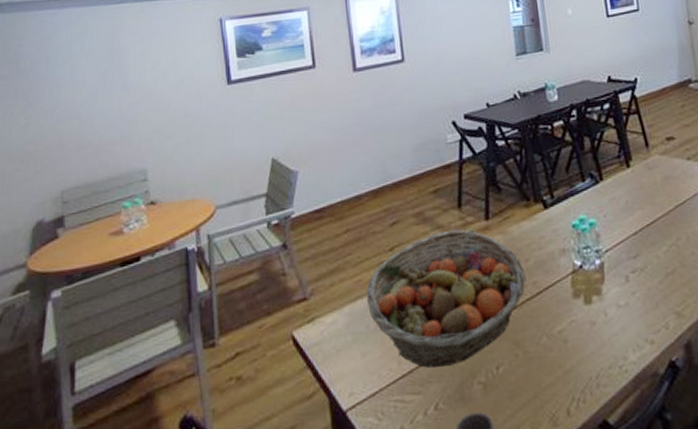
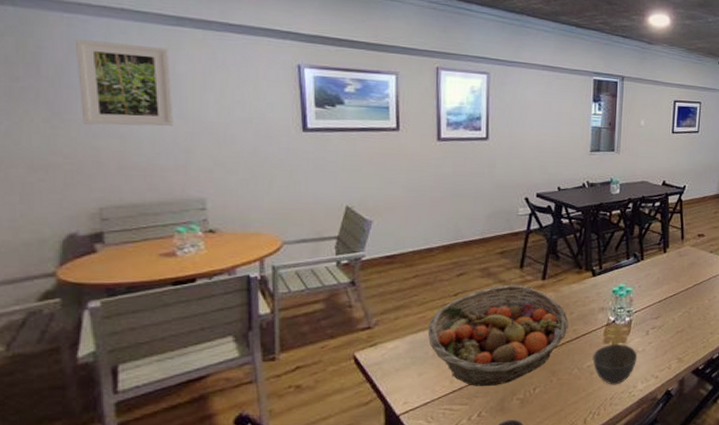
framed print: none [45,25,120,110] -> present [76,39,174,126]
bowl: none [562,297,621,357] -> present [592,344,638,385]

